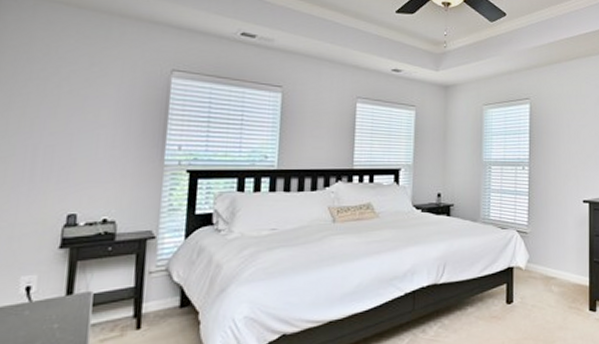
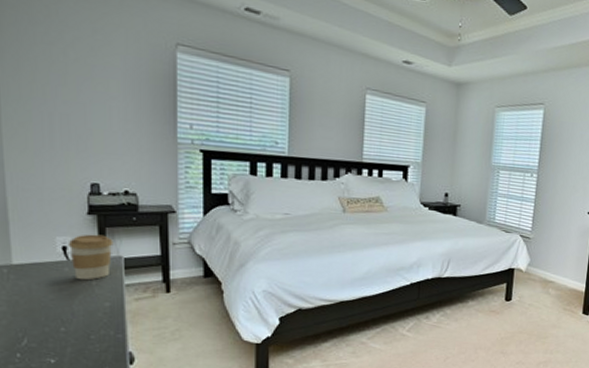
coffee cup: none [32,269,84,324] -> present [67,234,114,281]

